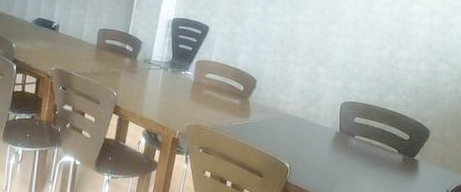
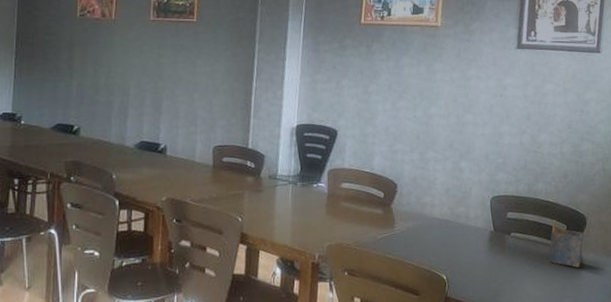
napkin holder: none [387,129,425,174] -> present [549,219,584,268]

